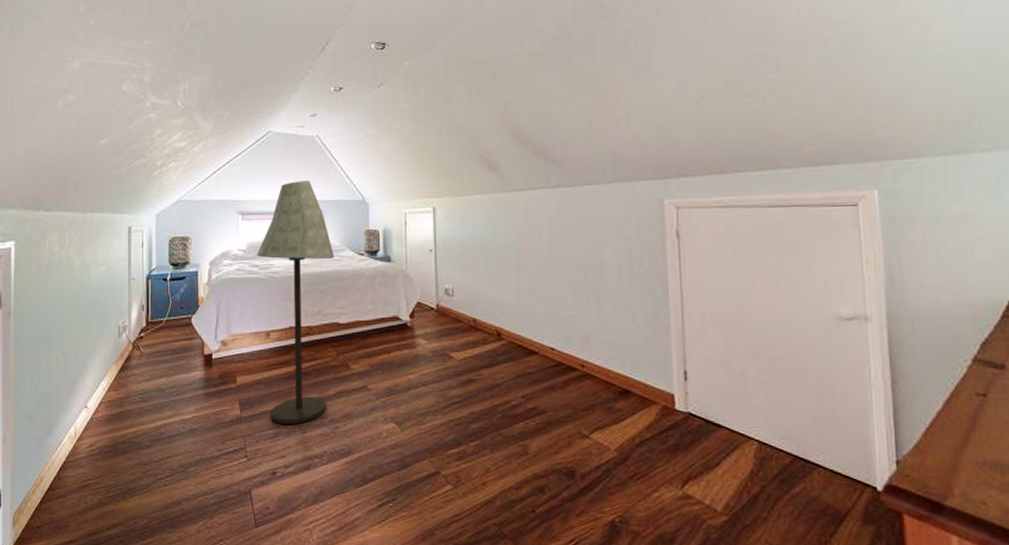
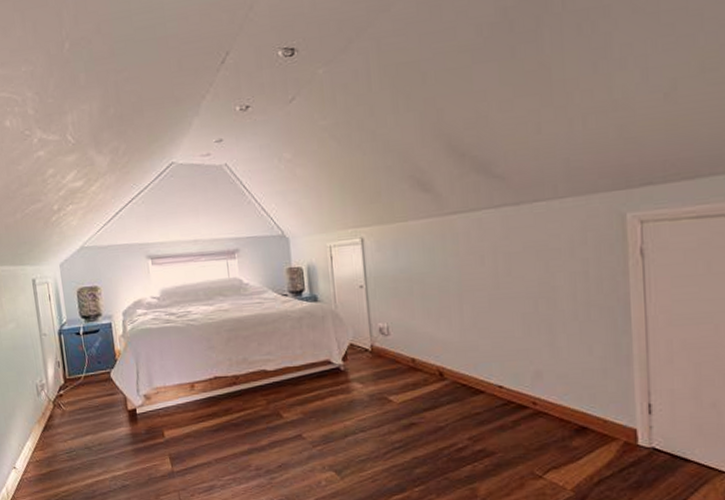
floor lamp: present [257,180,334,424] -> none [172,216,261,477]

